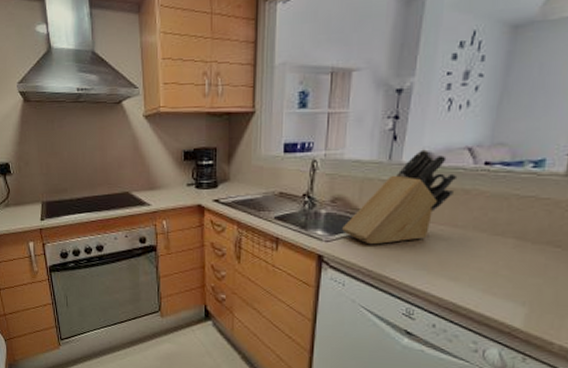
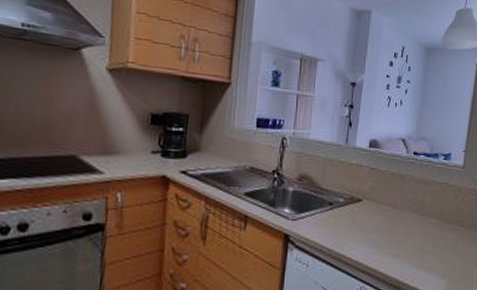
knife block: present [342,149,458,245] -> none [307,137,396,224]

